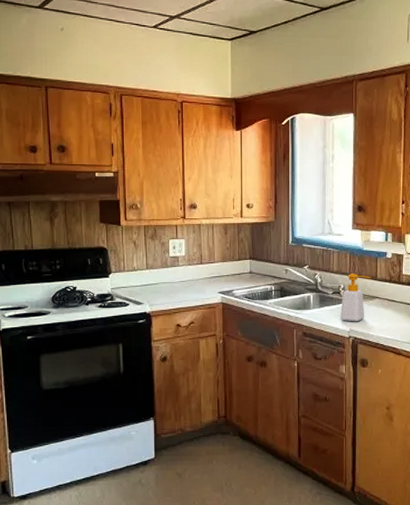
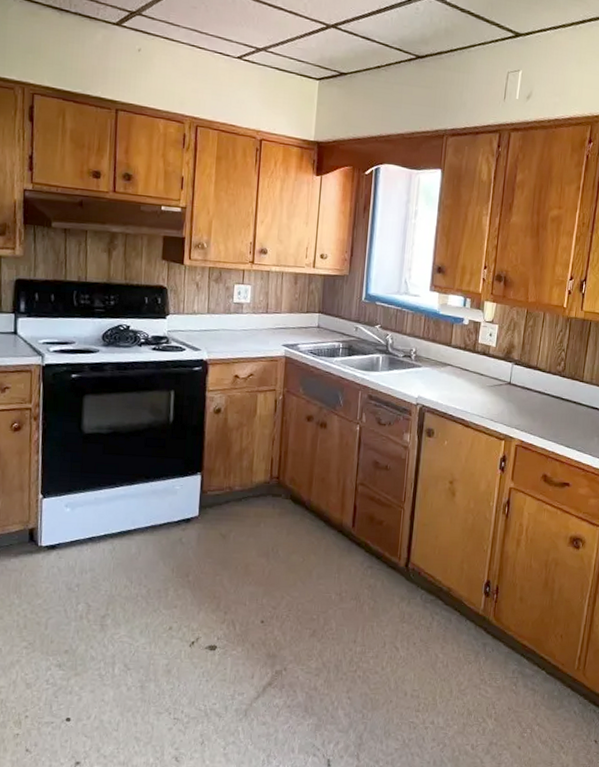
soap bottle: present [340,273,371,322] -> none [409,337,445,389]

